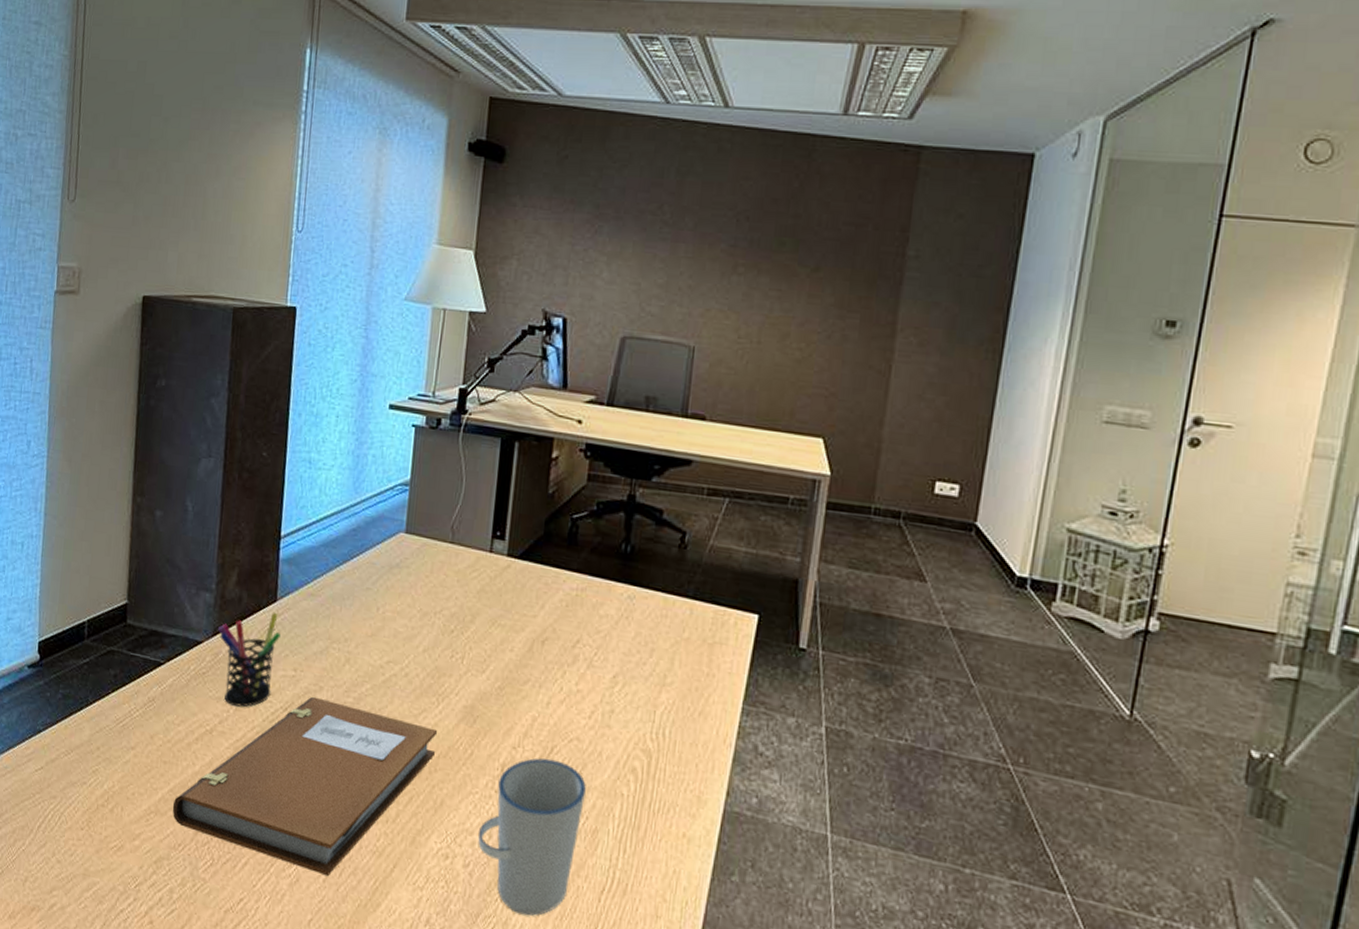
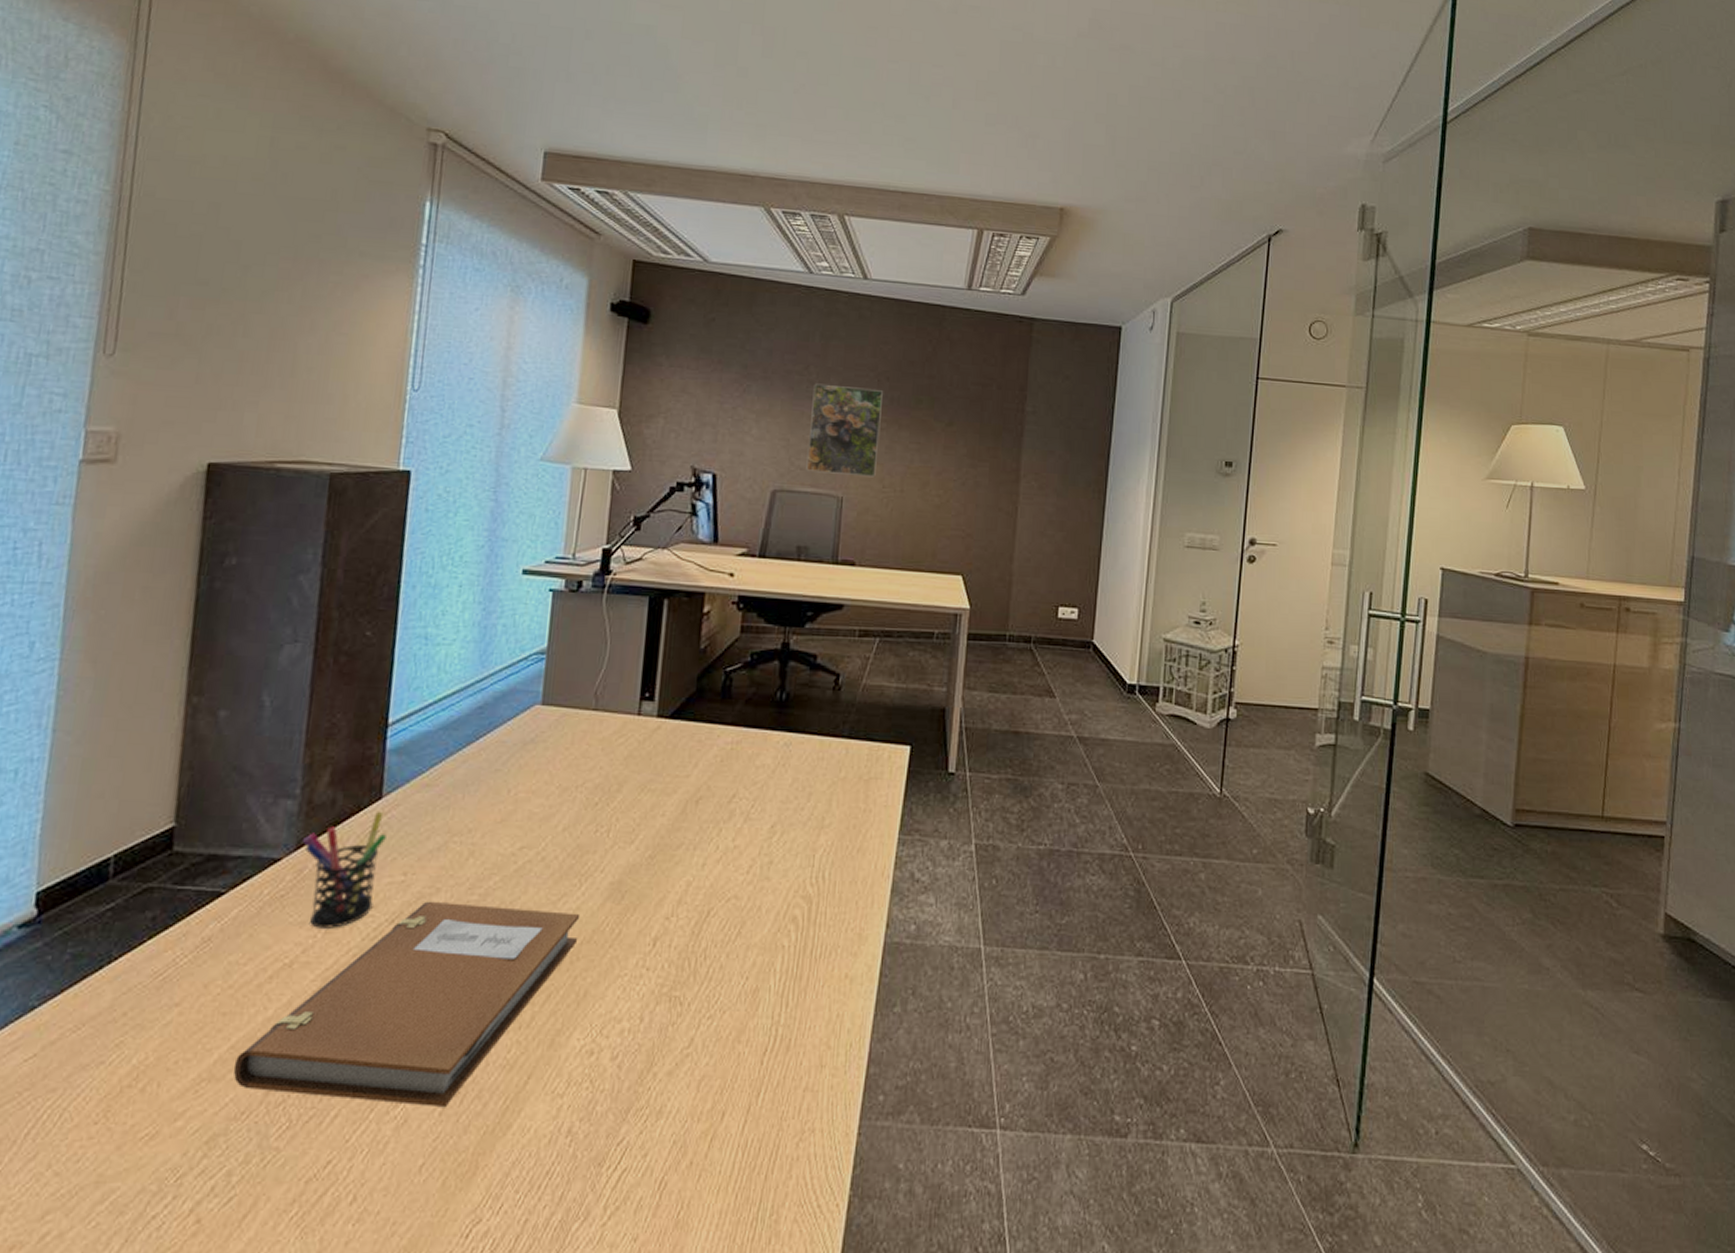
cup: present [478,758,586,916] -> none [627,923,745,1098]
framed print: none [657,223,742,327] -> present [806,383,883,478]

